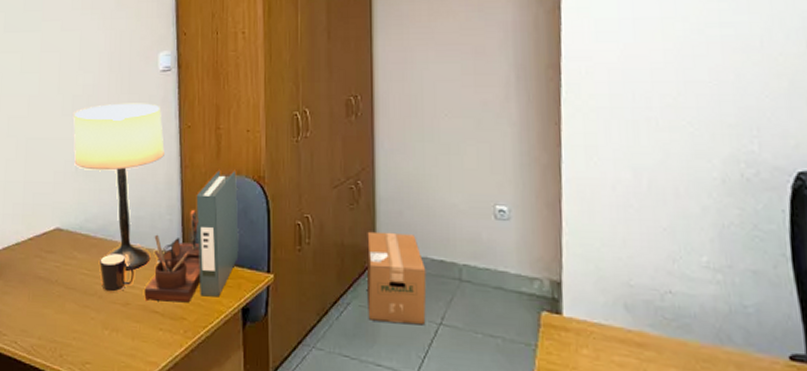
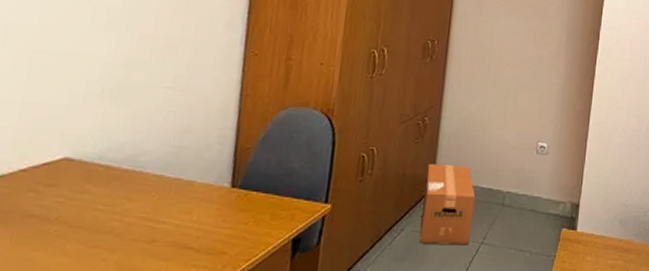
table lamp: present [73,103,164,271] -> none [101,21,224,205]
mug: present [99,254,134,294] -> none [121,186,168,230]
desk organizer: present [144,209,201,303] -> none [176,139,254,237]
binder: present [196,170,239,297] -> none [246,101,303,229]

